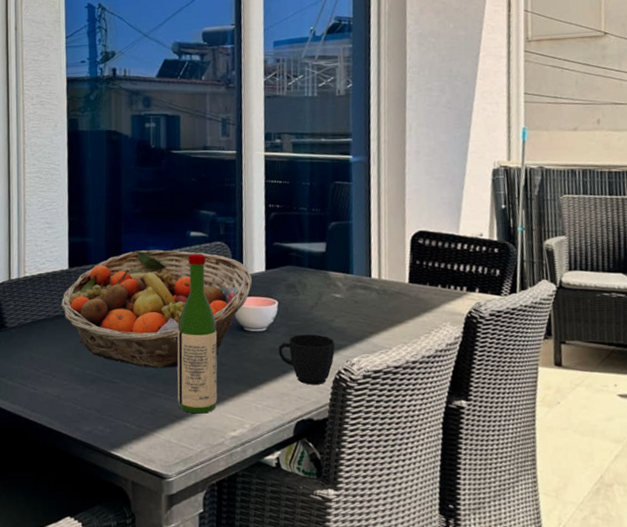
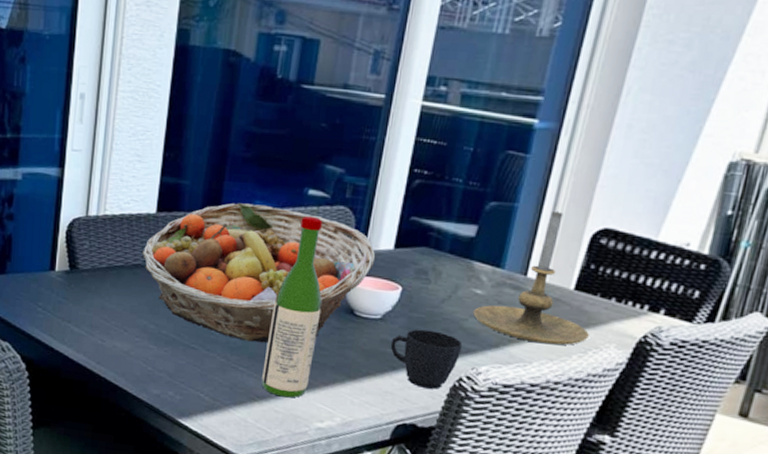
candle holder: none [337,222,429,331] -> present [473,210,589,345]

